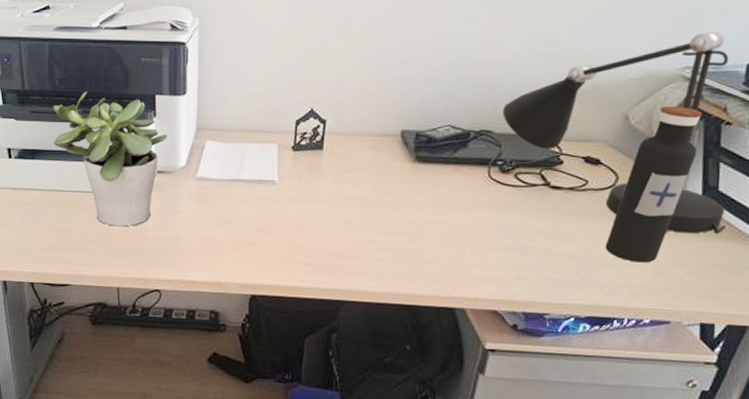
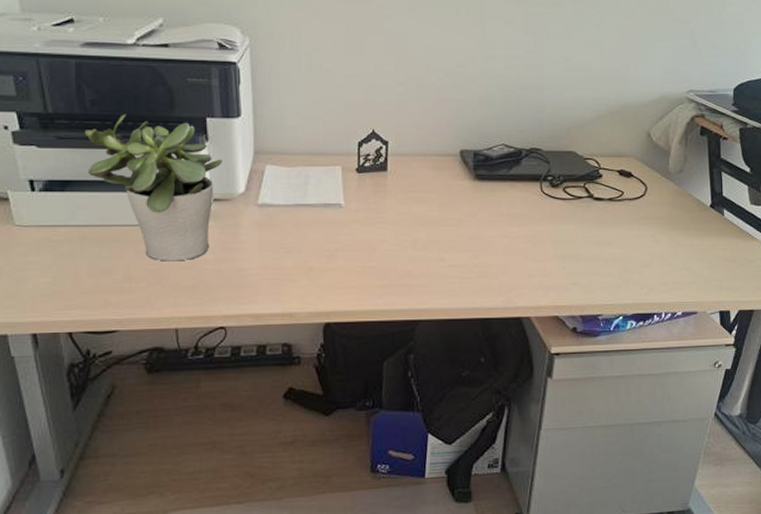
desk lamp: present [502,32,729,234] -> none [548,61,731,233]
water bottle: present [605,105,703,263] -> none [641,124,706,262]

